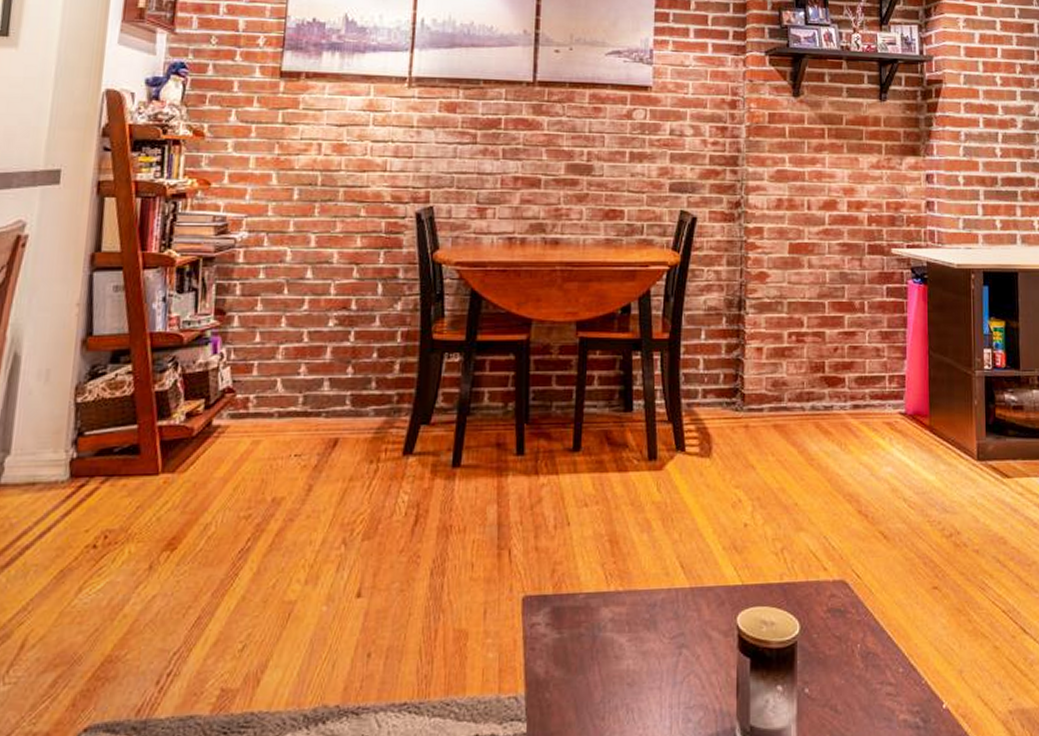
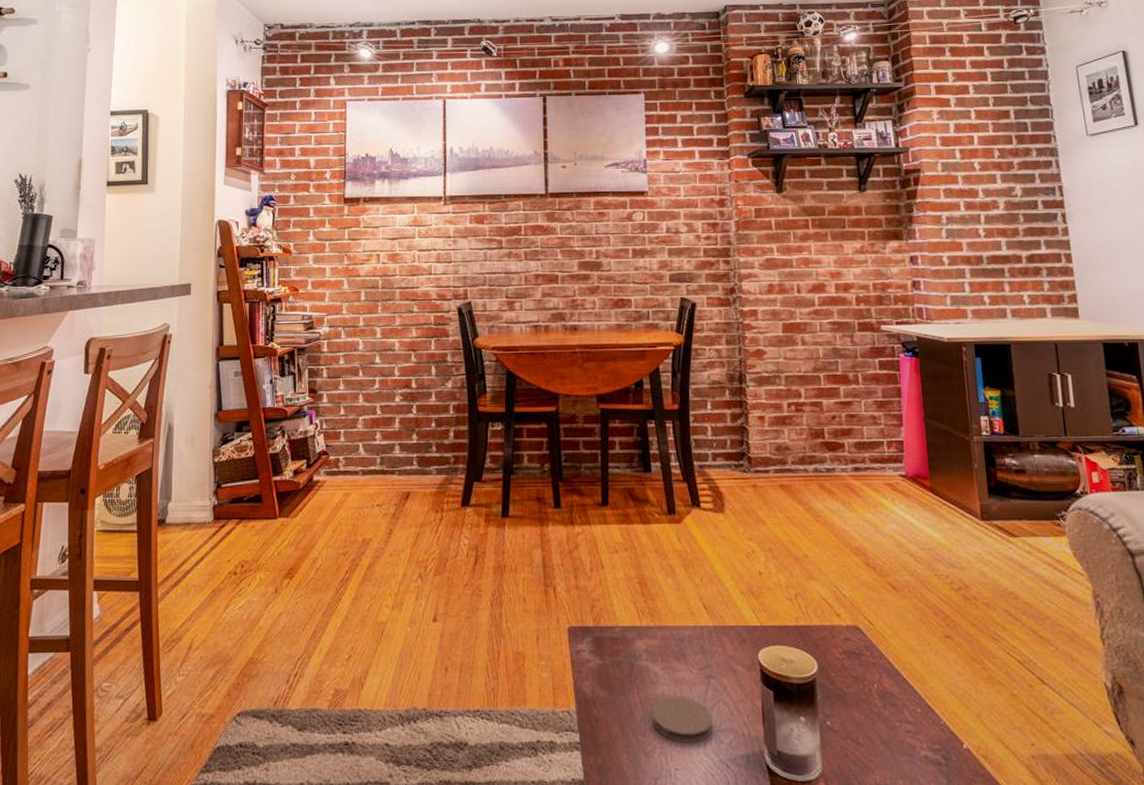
coaster: none [613,671,682,726] -> present [652,696,713,744]

